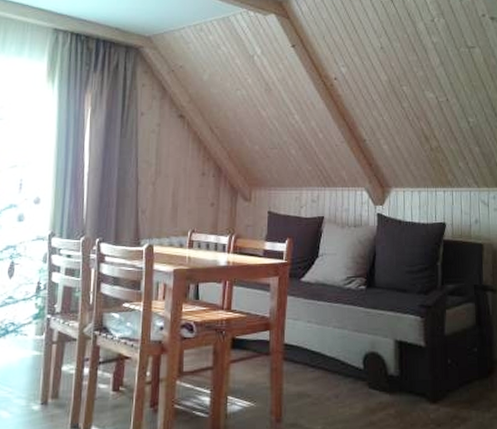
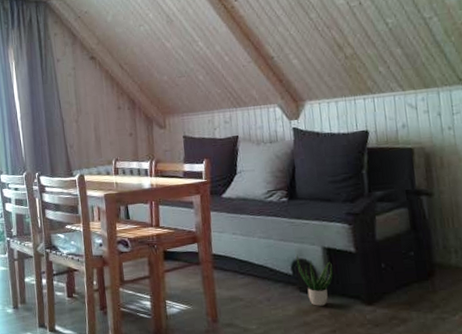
potted plant: none [368,346,402,404] -> present [296,254,333,306]

